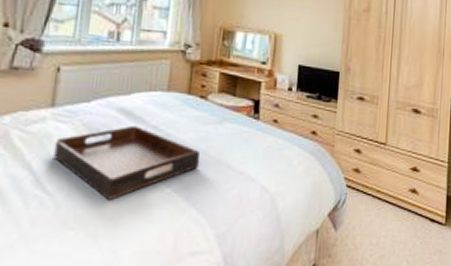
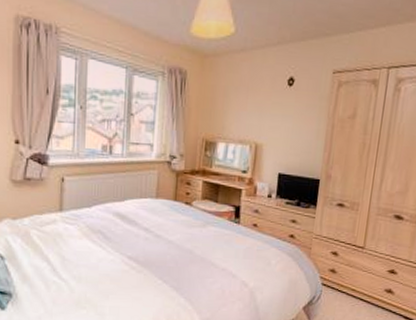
serving tray: present [53,125,200,200] -> none [65,227,186,287]

